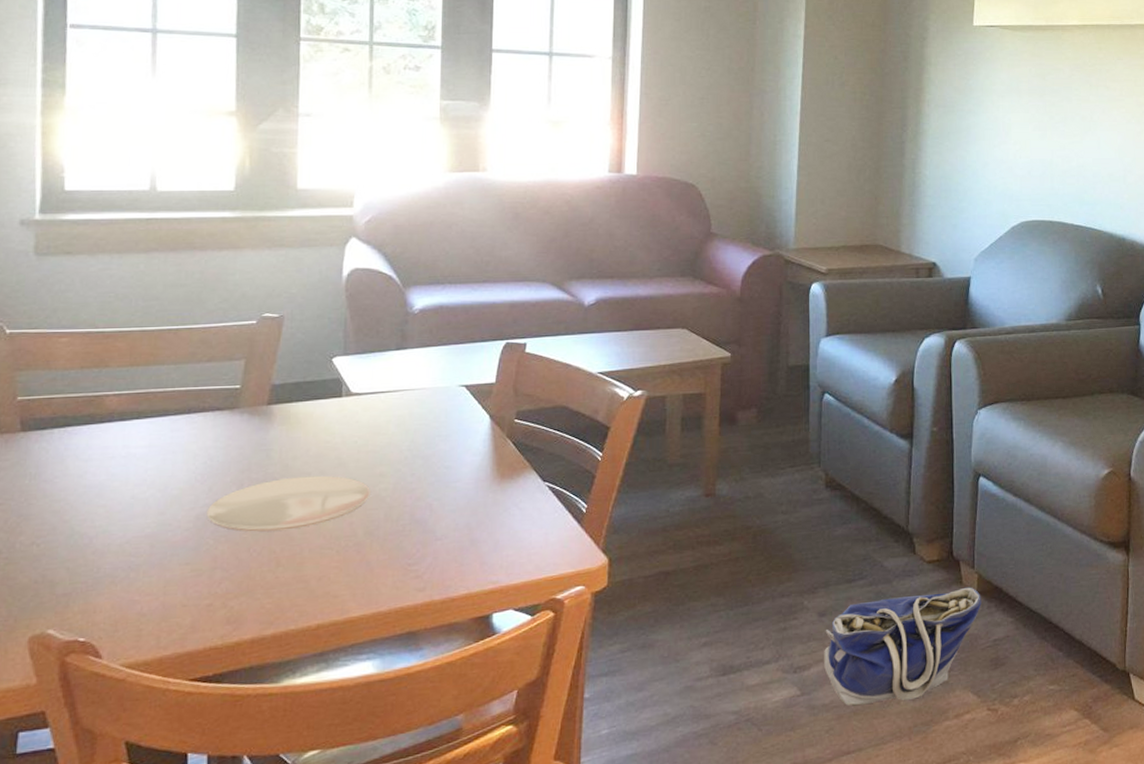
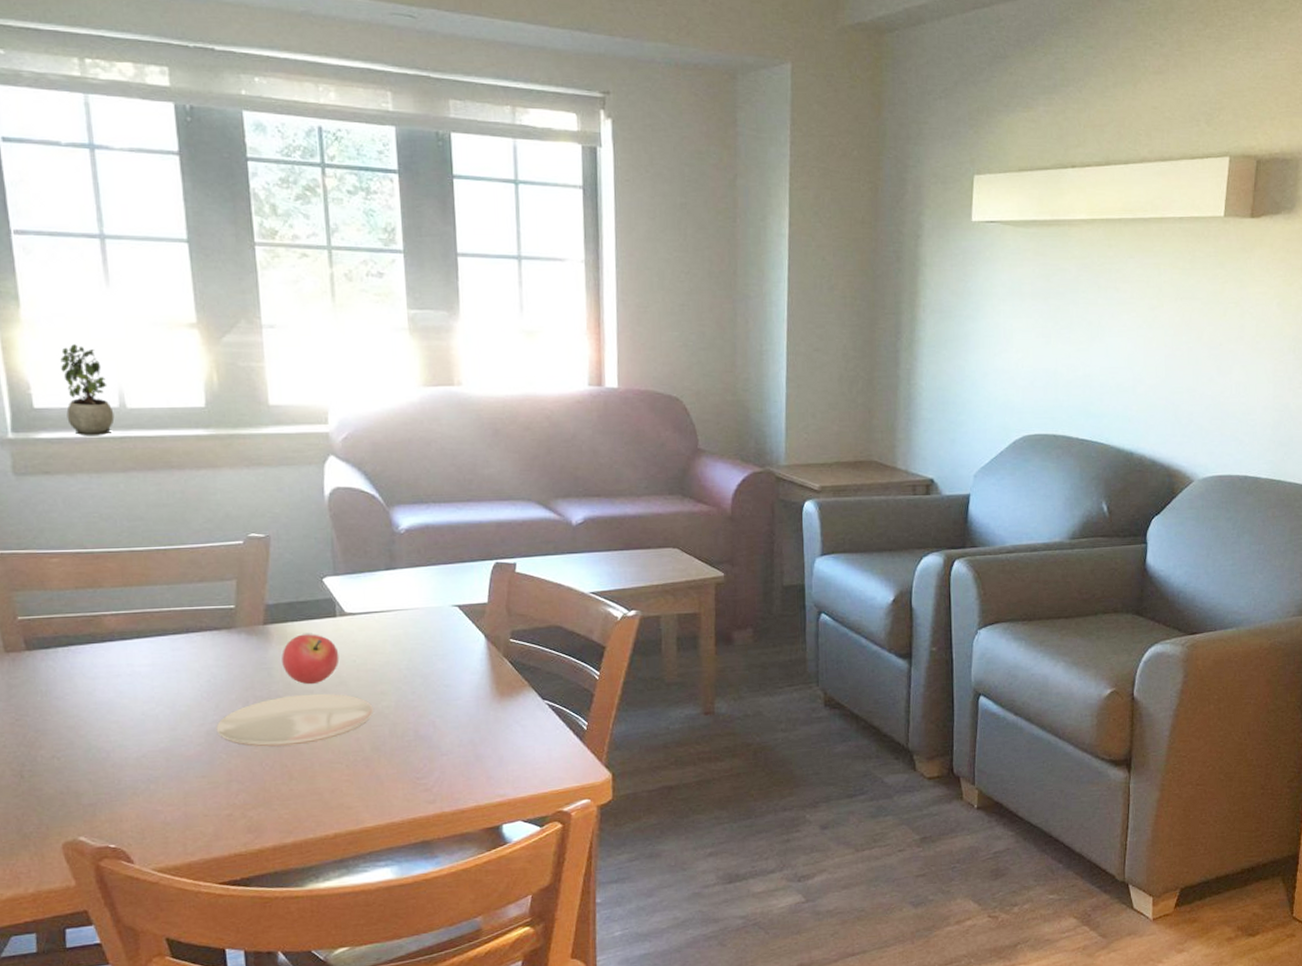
potted plant: none [96,130,144,218] -> present [60,344,115,436]
fruit: none [282,414,341,467] -> present [282,634,340,685]
tote bag: present [824,587,982,706] -> none [827,802,982,912]

